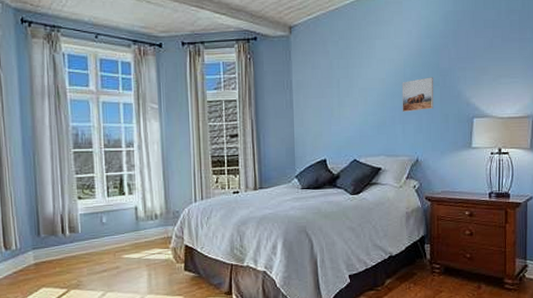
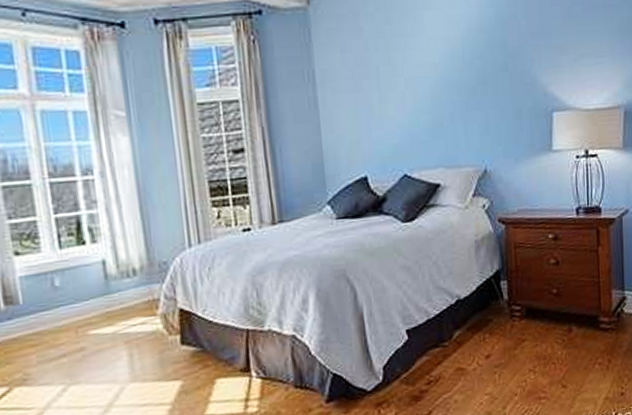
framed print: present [402,77,434,112] -> none [460,59,503,107]

